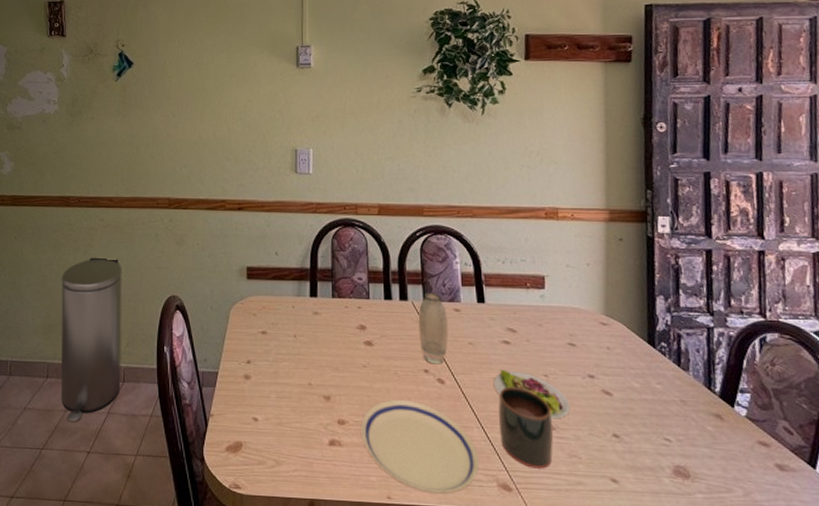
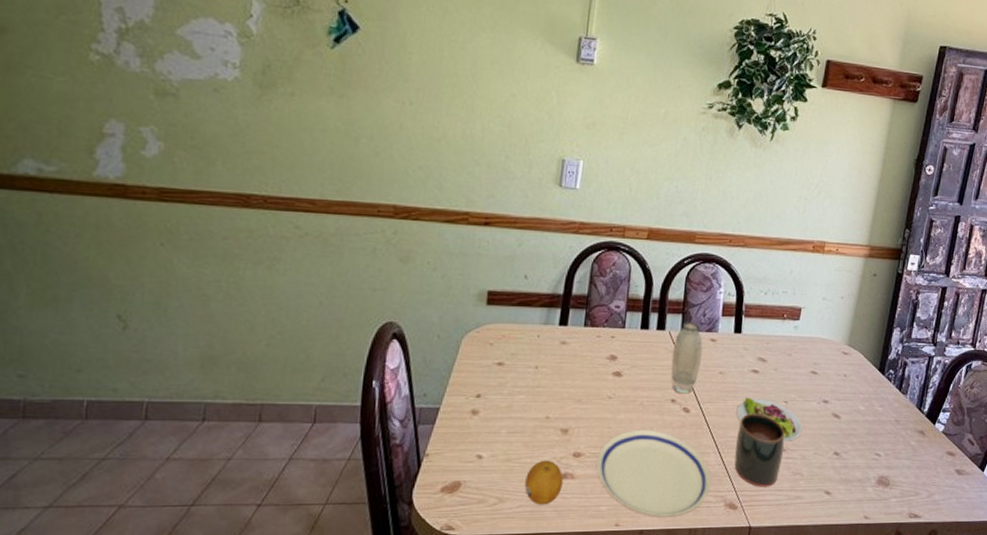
pedal bin: present [61,257,122,422] -> none [223,273,323,472]
fruit: none [297,425,332,471] -> present [525,460,563,505]

